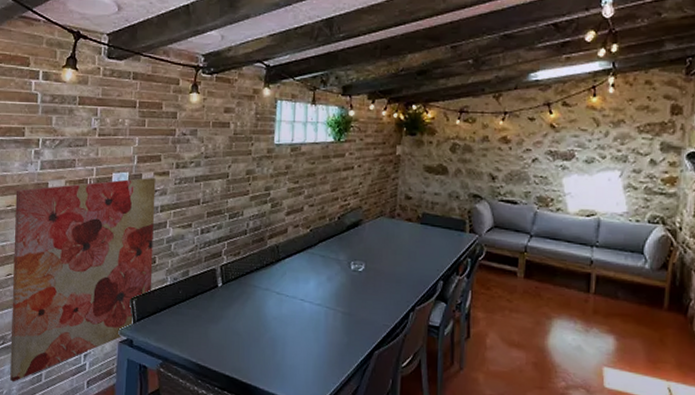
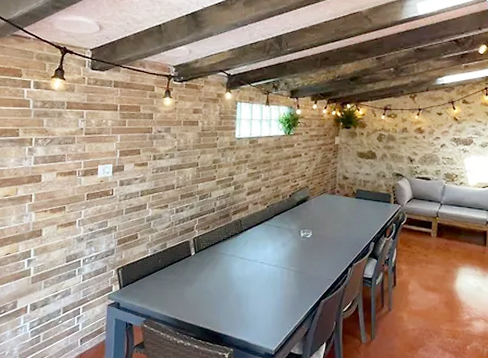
wall art: present [10,177,156,382] -> none [11,167,136,344]

